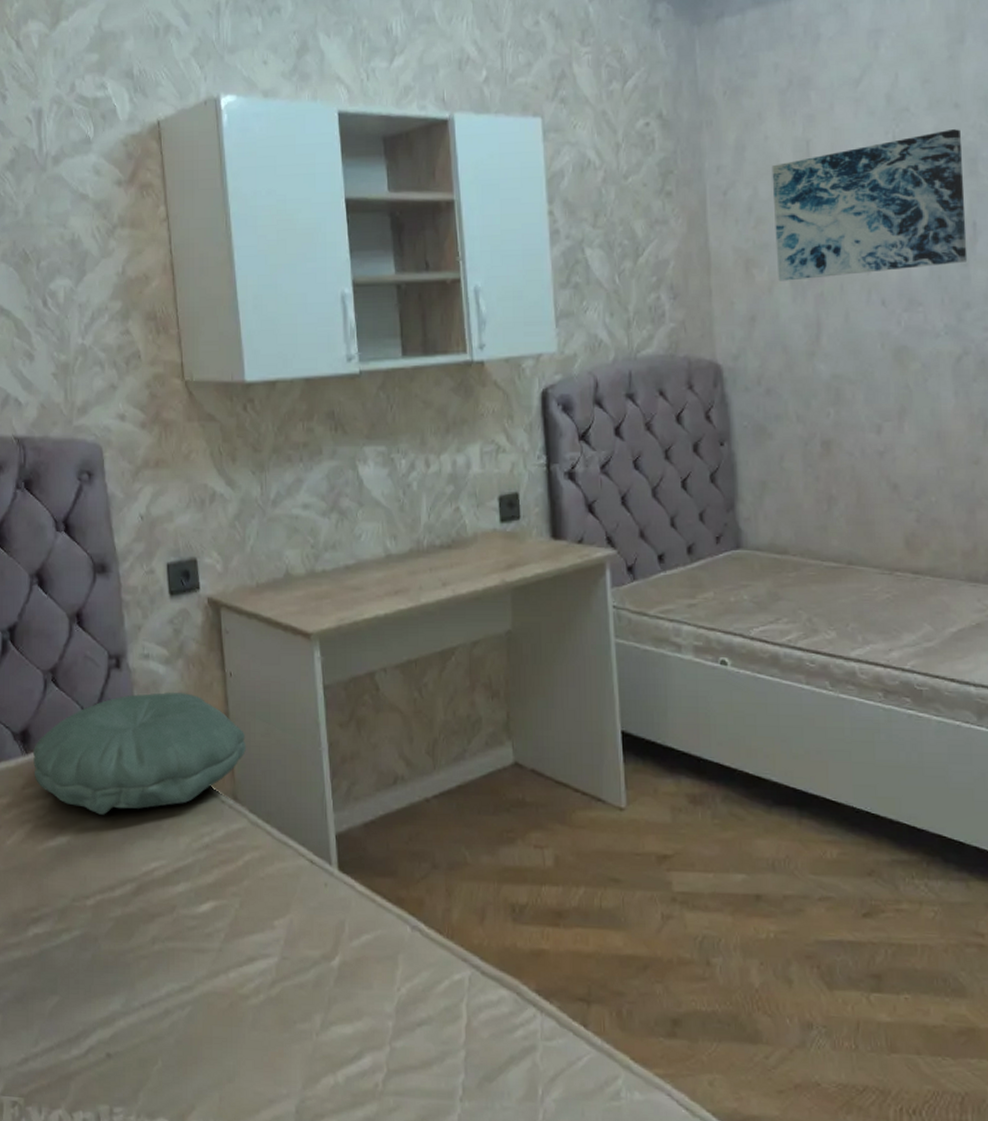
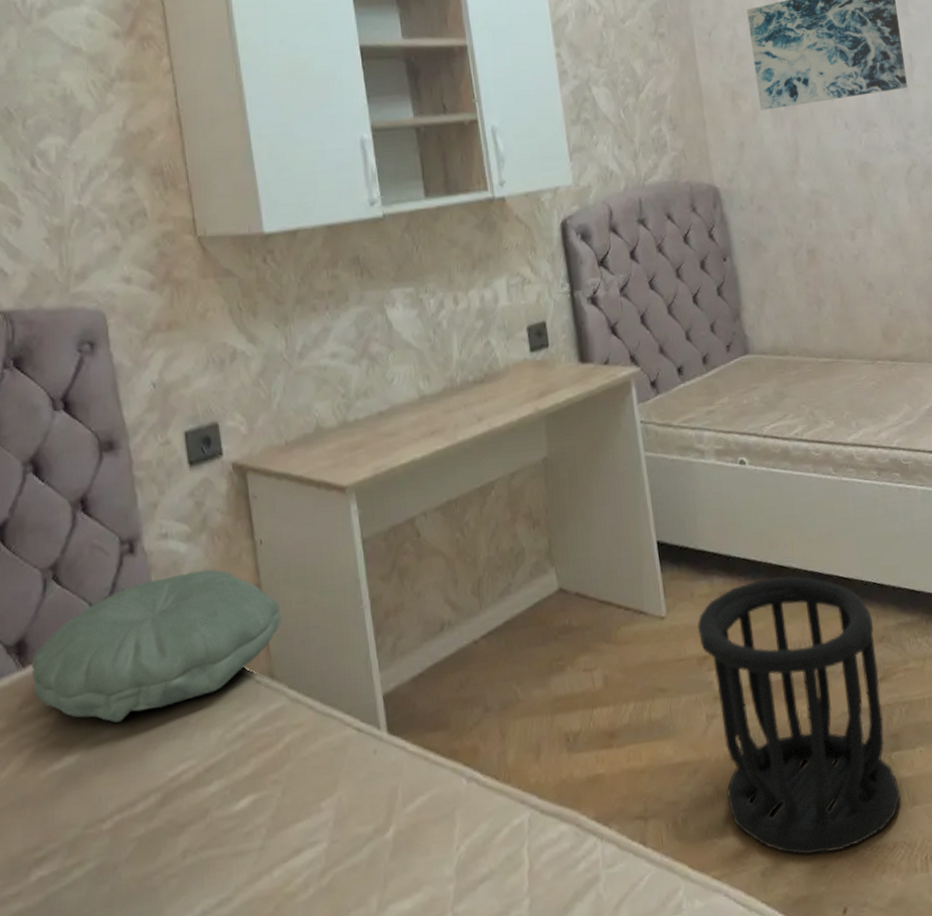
wastebasket: none [658,788,878,1081] -> present [697,576,901,855]

